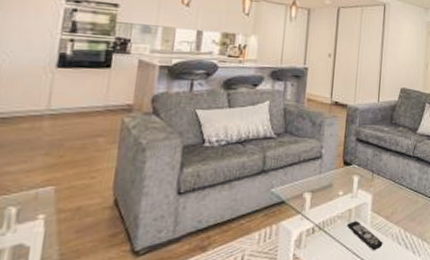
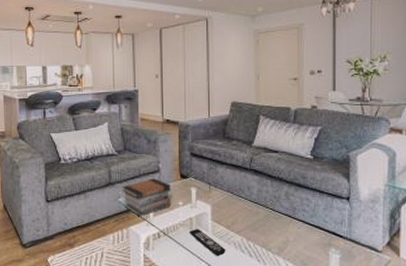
book stack: none [276,165,332,209] -> present [122,178,171,216]

